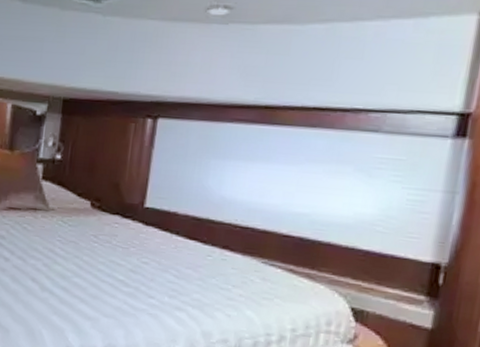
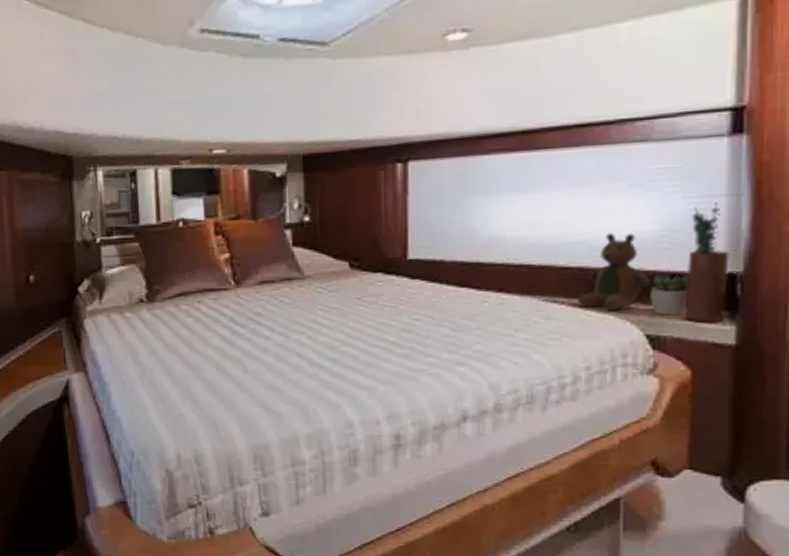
teddy bear: none [293,210,364,282] -> present [578,232,652,311]
succulent plant: none [359,254,398,295] -> present [650,273,689,316]
vase: none [388,196,438,307] -> present [684,202,730,324]

